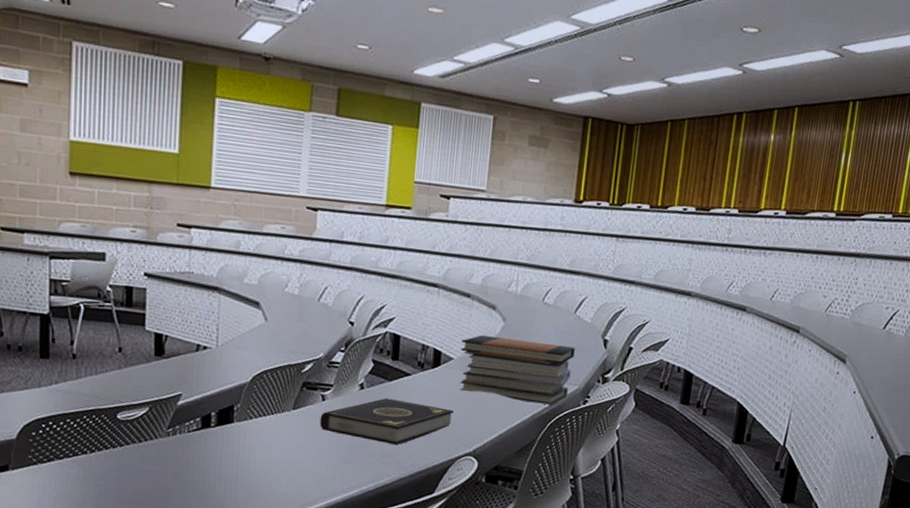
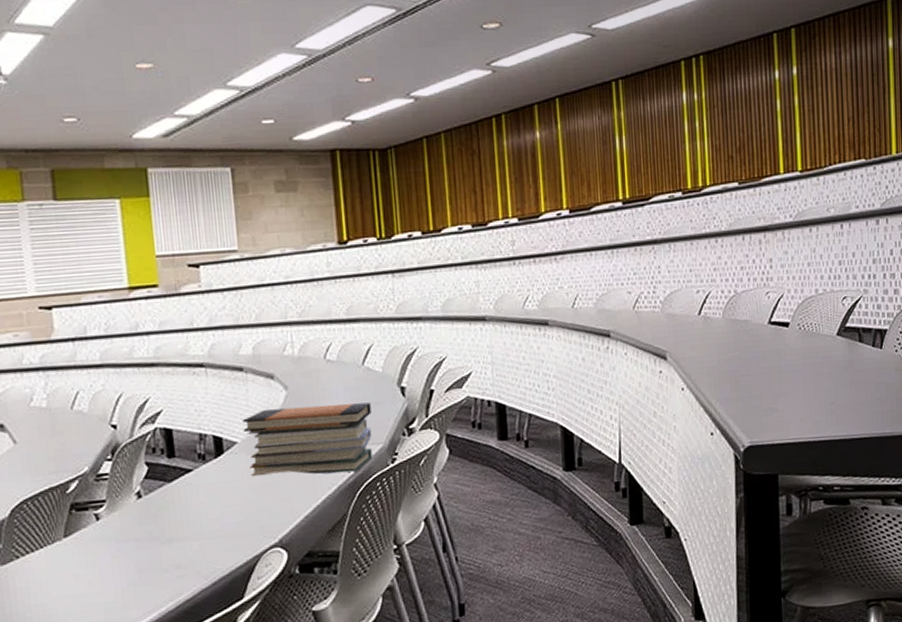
book: present [319,398,454,446] -> none [97,500,249,555]

